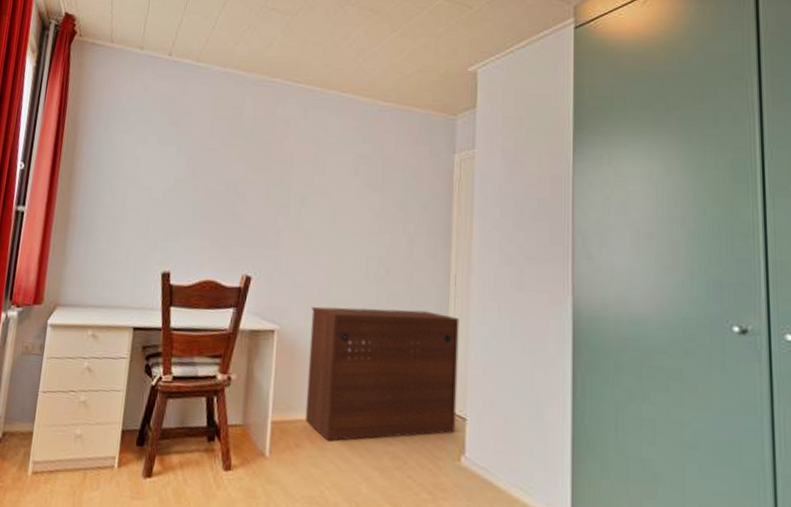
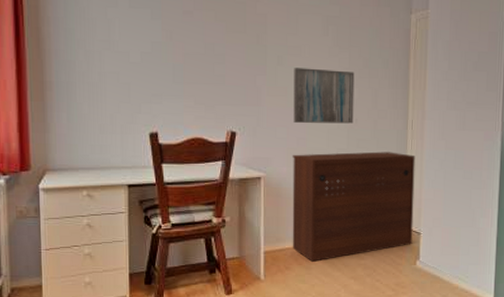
wall art: none [315,209,387,275] -> present [293,68,355,124]

